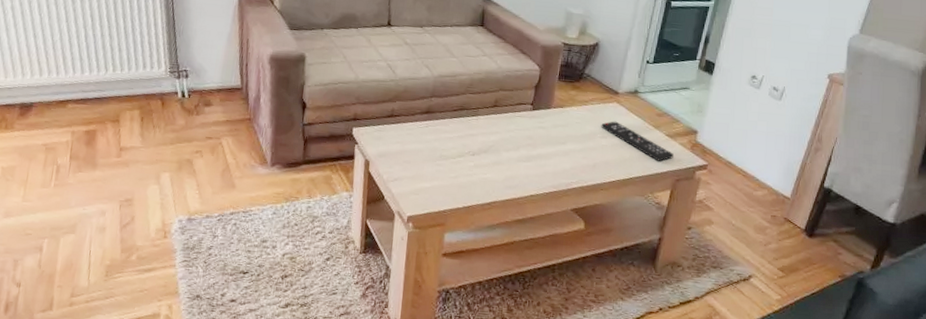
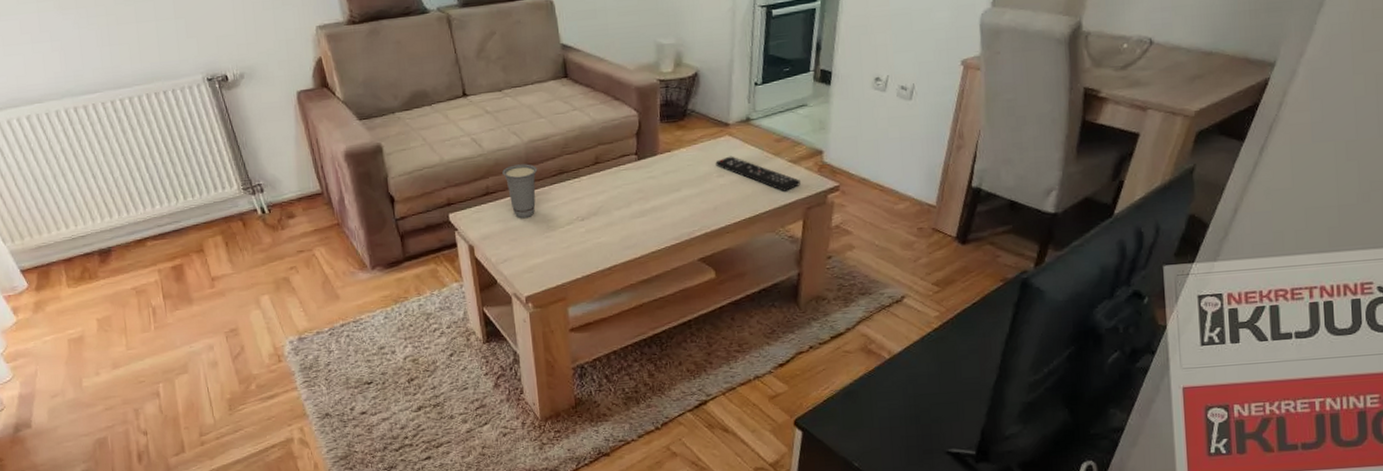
cup: none [409,94,442,145] -> present [502,164,538,219]

